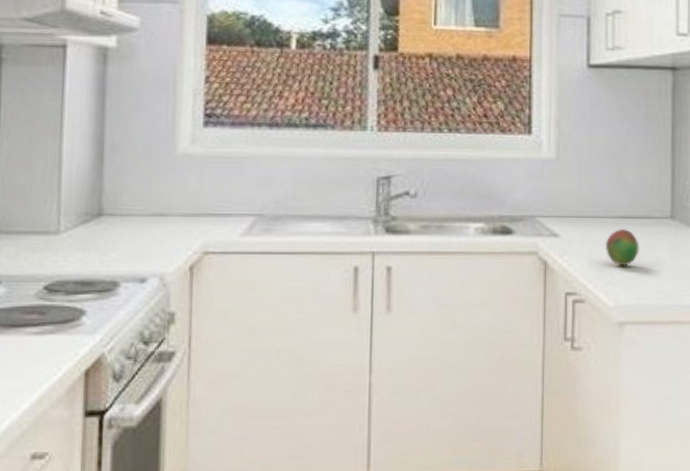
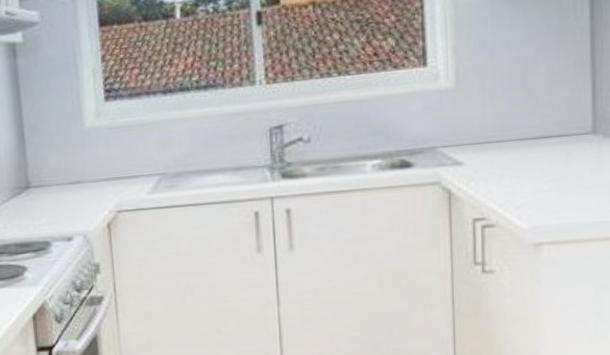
fruit: present [606,229,639,266] -> none [516,150,556,188]

